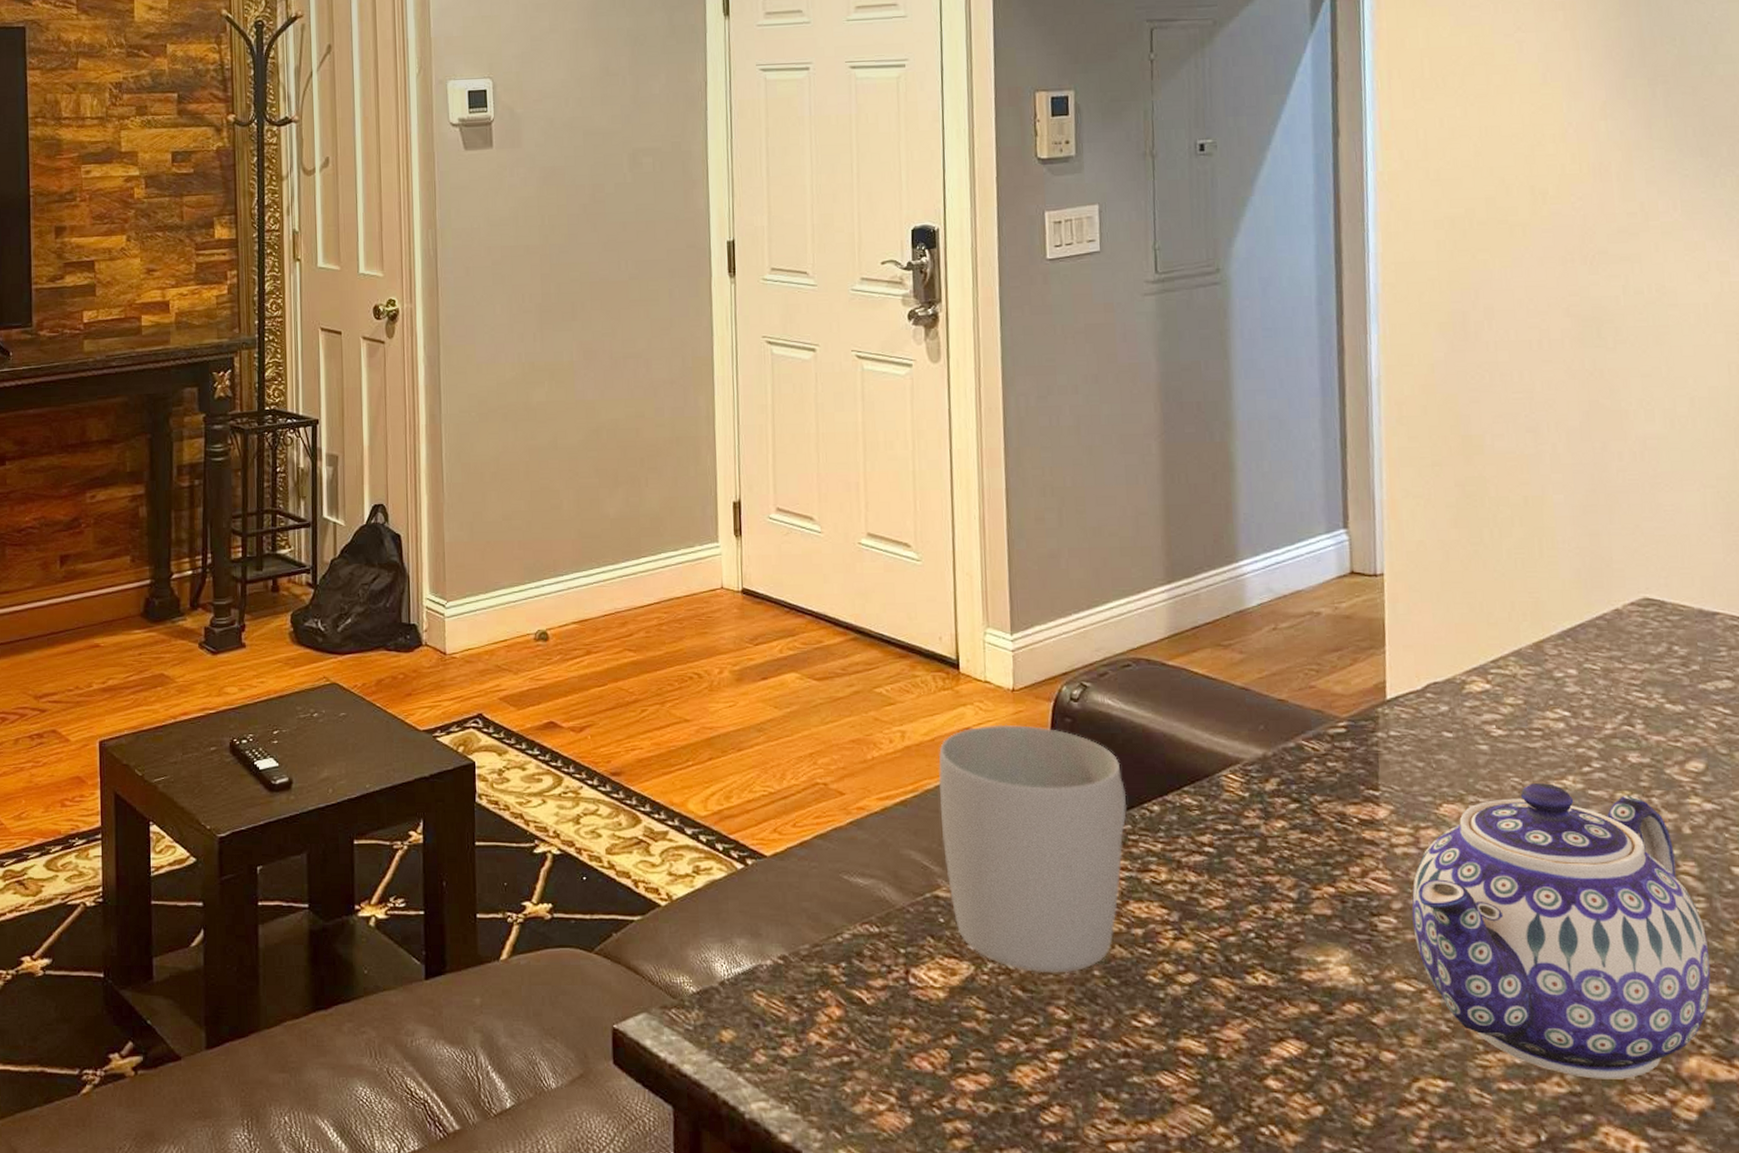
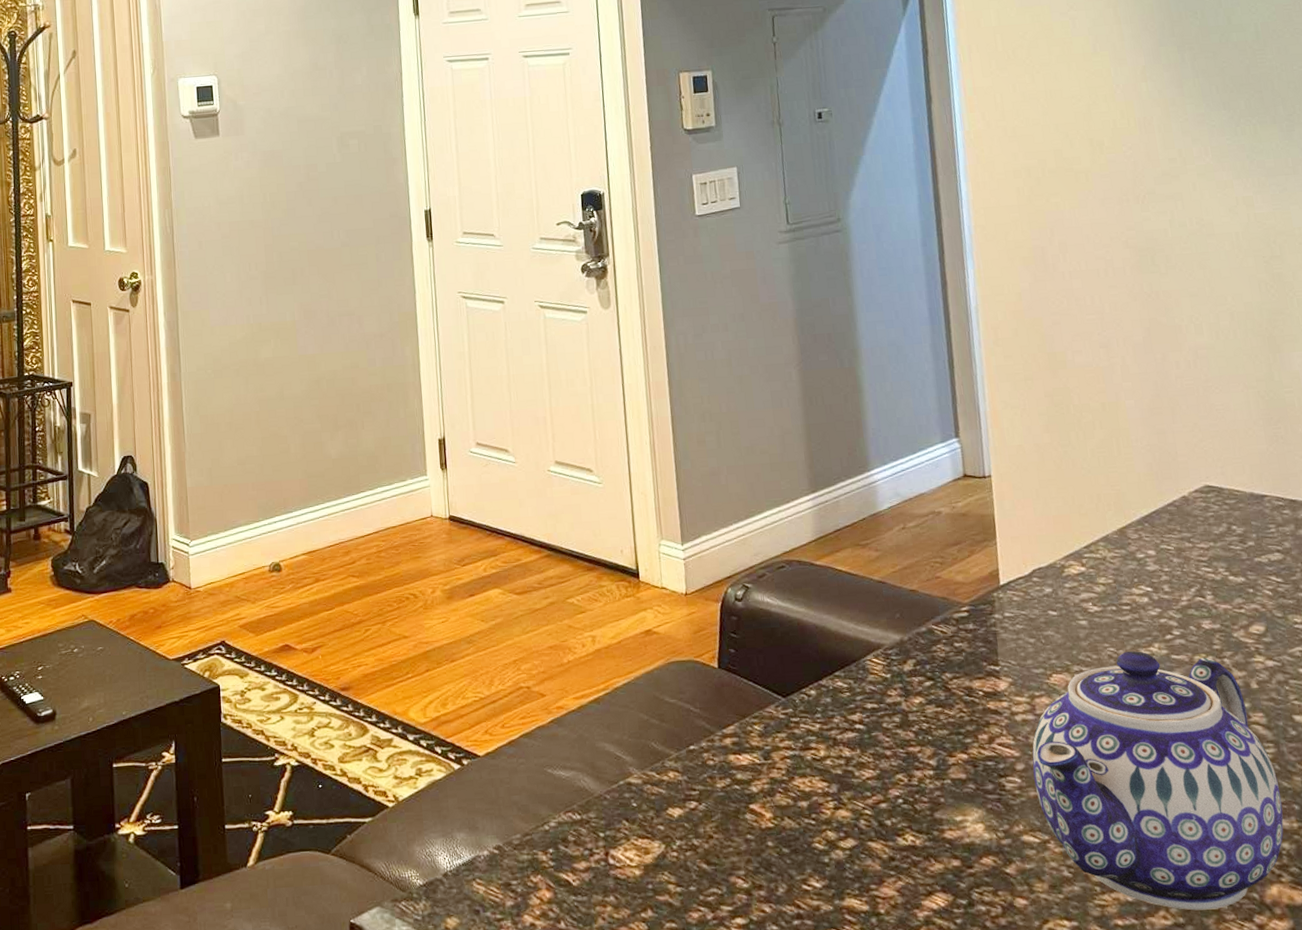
mug: present [938,724,1127,973] -> none [625,625,788,847]

